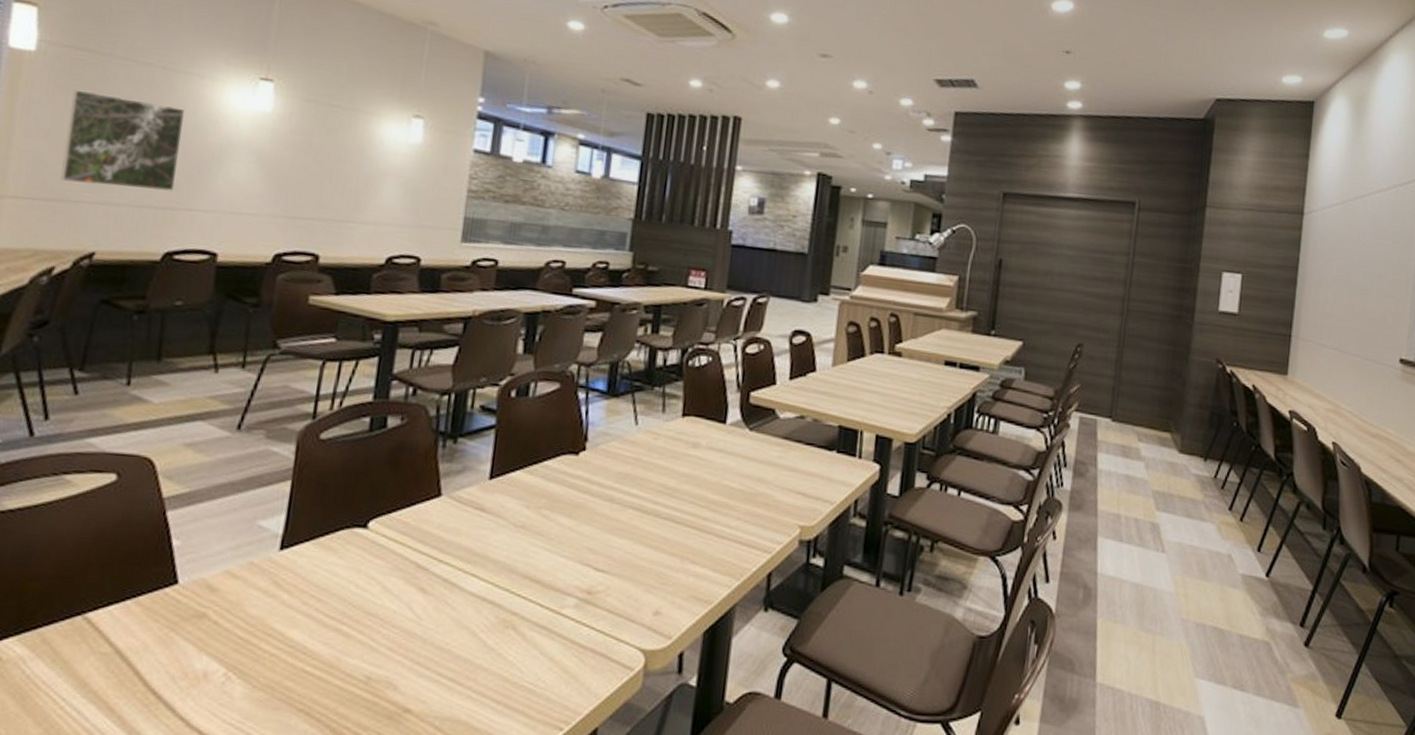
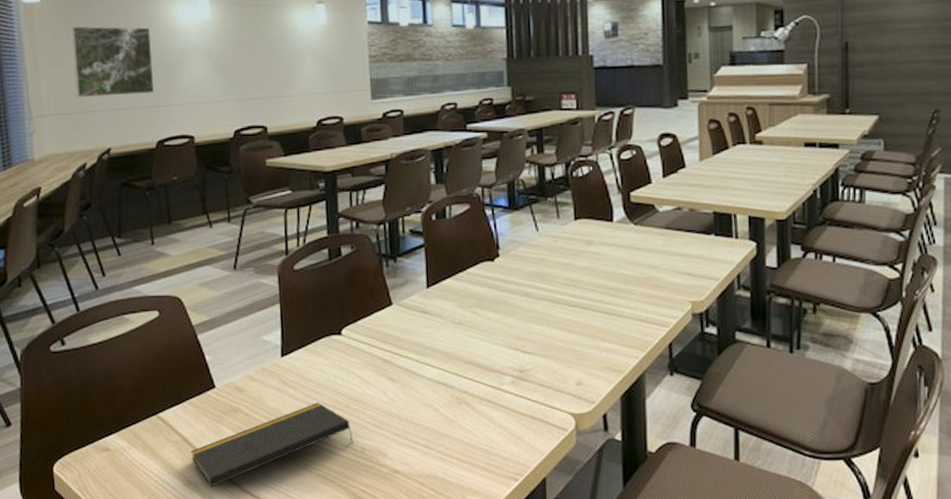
notepad: none [122,613,358,720] -> present [191,402,354,487]

